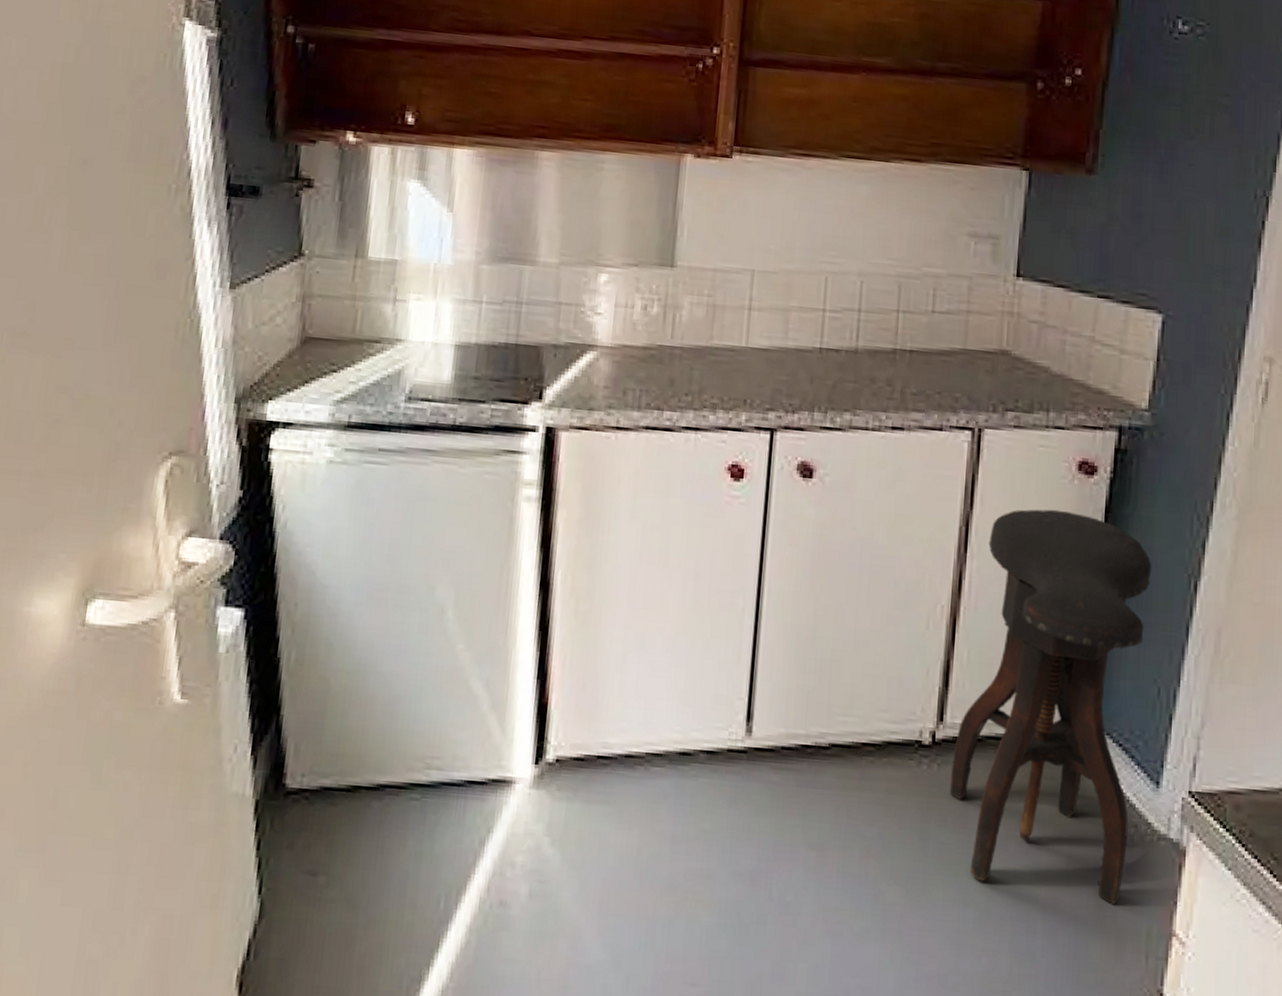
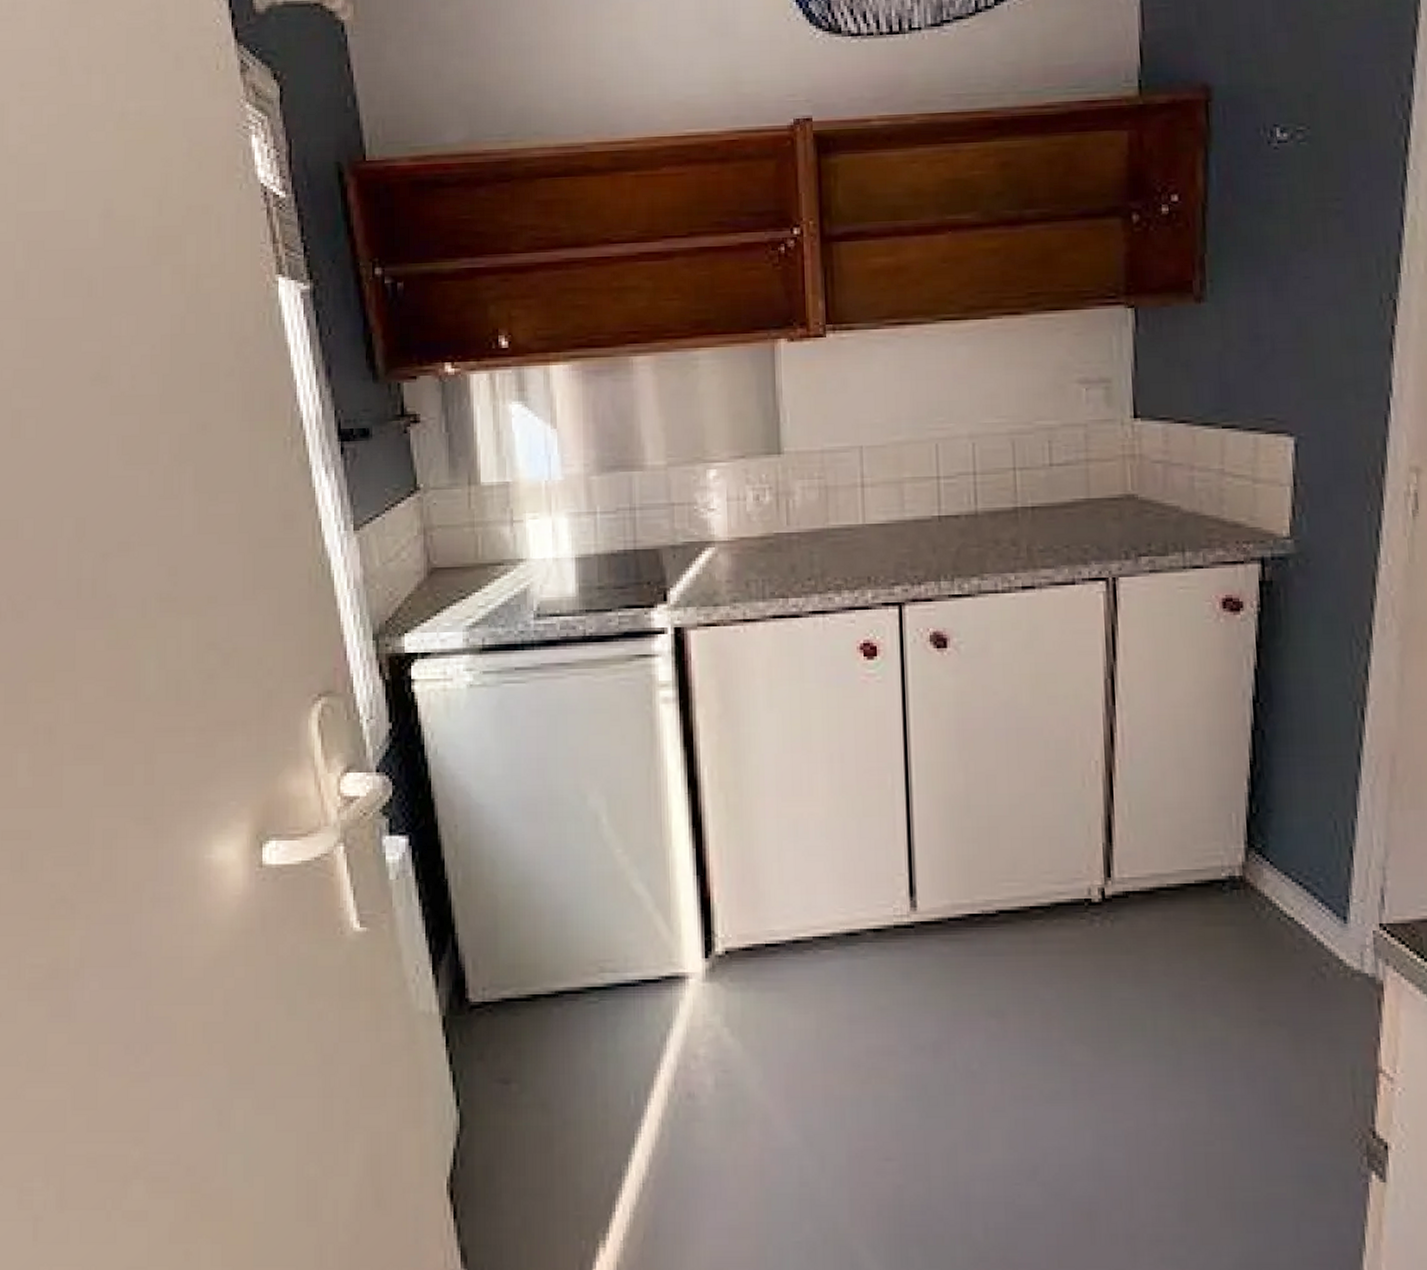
stool: present [949,509,1152,904] -> none [1125,651,1320,1045]

